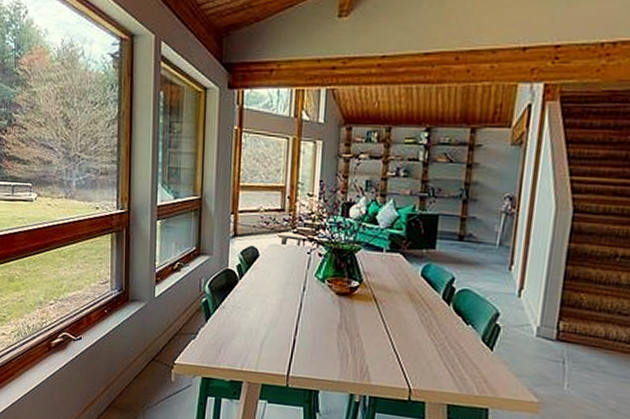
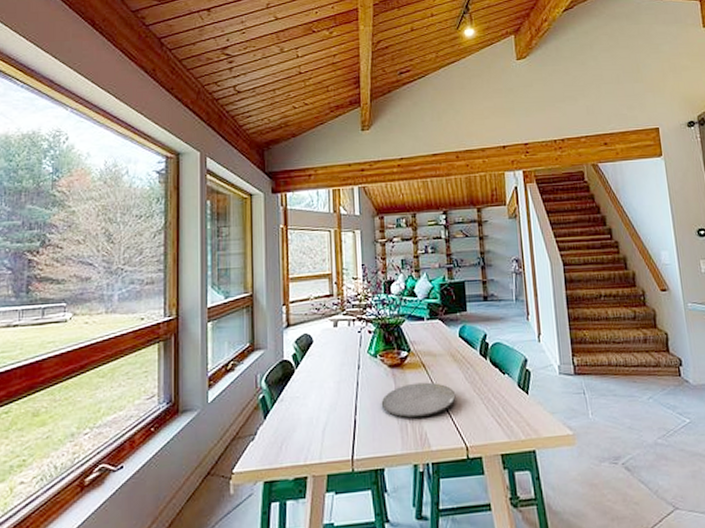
plate: none [323,315,407,352] -> present [381,382,456,419]

